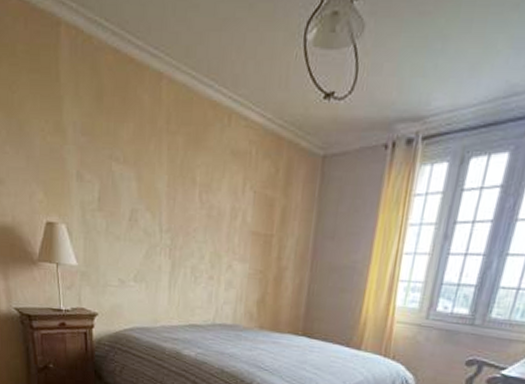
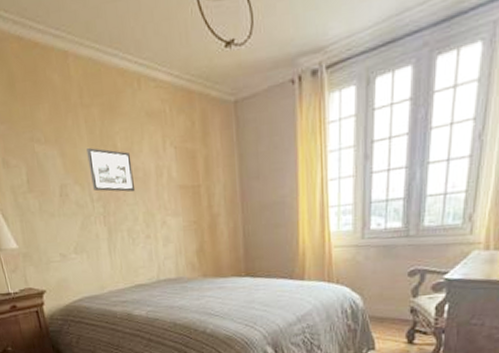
picture frame: none [163,177,208,230] -> present [87,148,136,192]

